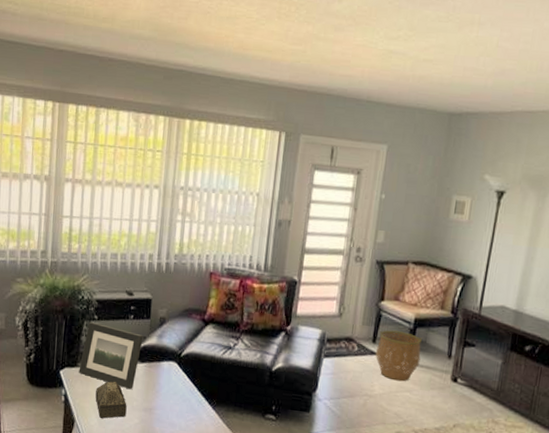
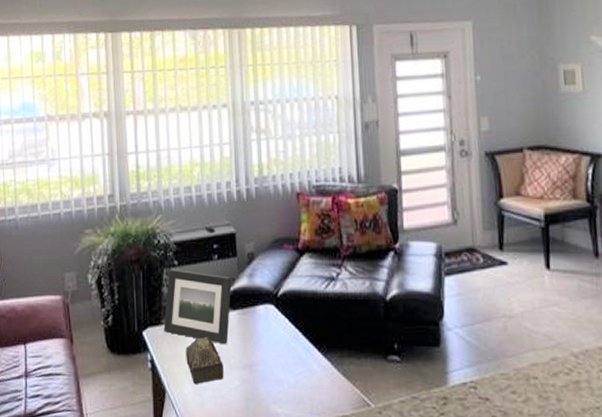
basket: present [375,330,422,382] -> none [505,232,562,294]

